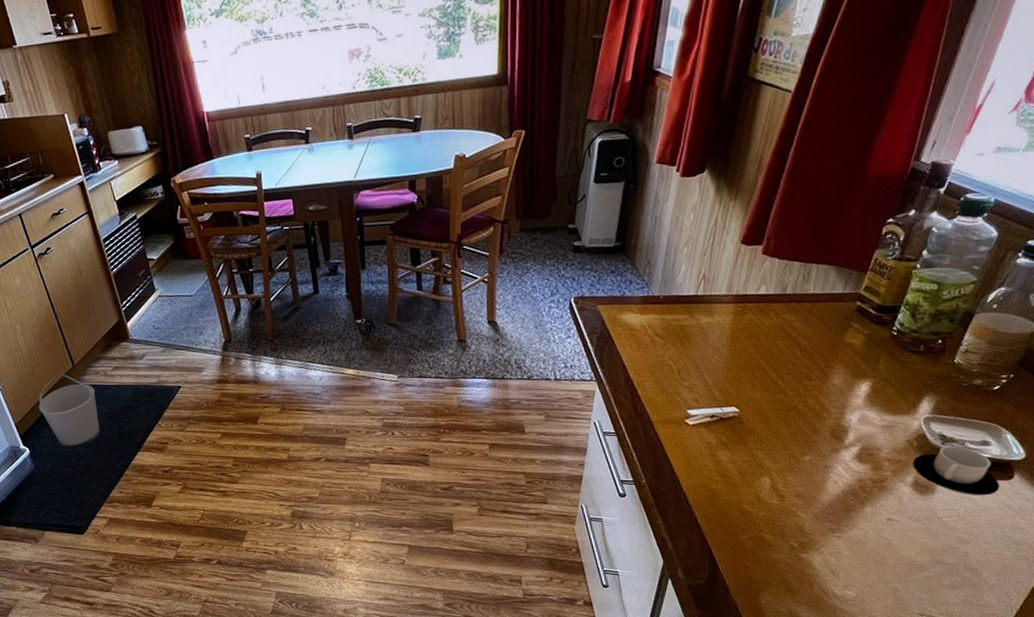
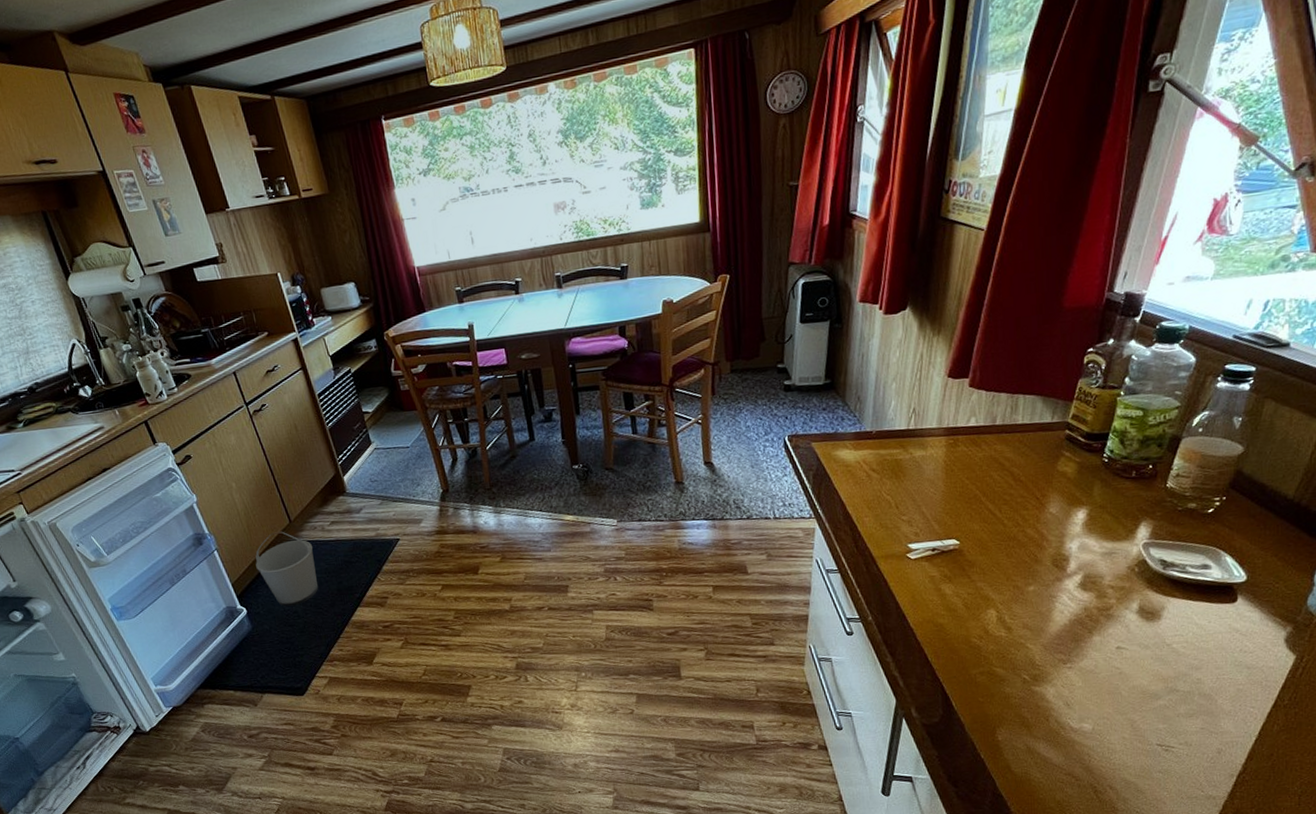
cup: present [912,445,1000,496] -> none [1136,569,1225,621]

